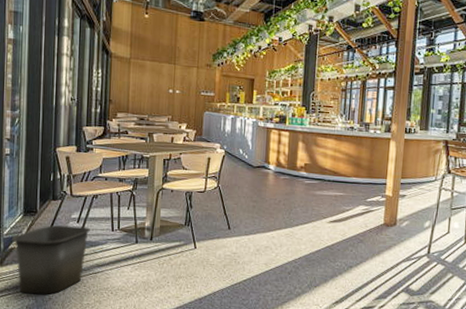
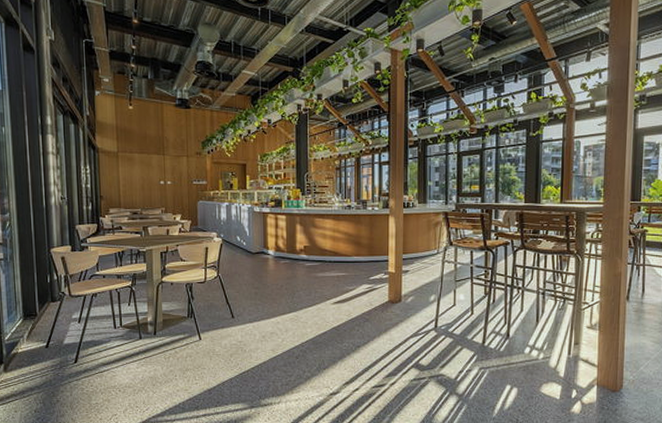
waste bin: present [12,224,90,295] -> none [14,326,92,398]

